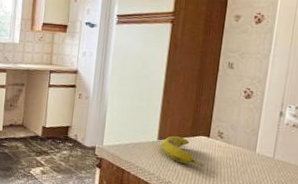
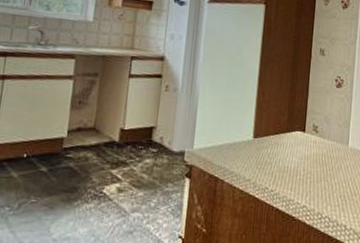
fruit: present [160,136,203,166] -> none [256,133,300,166]

